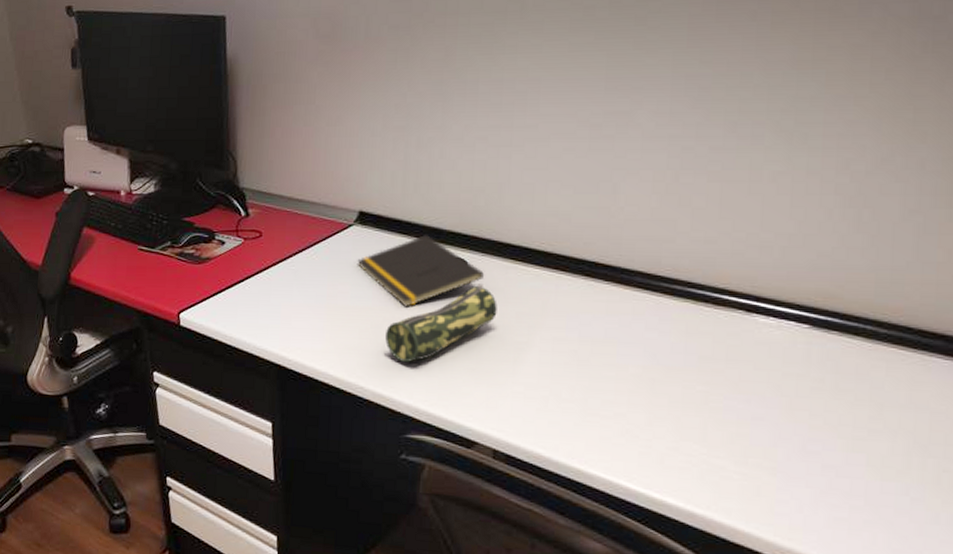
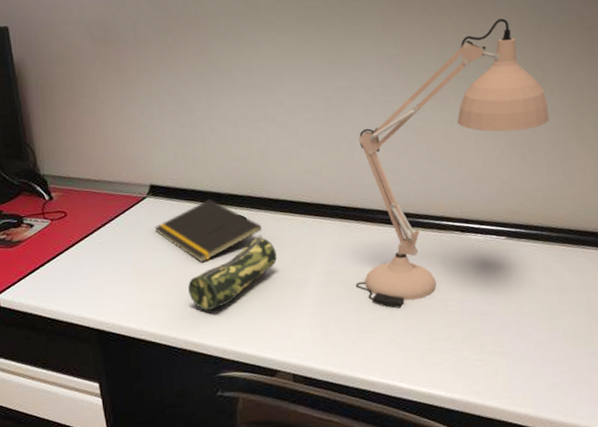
desk lamp: none [590,33,913,394] -> present [355,18,549,309]

